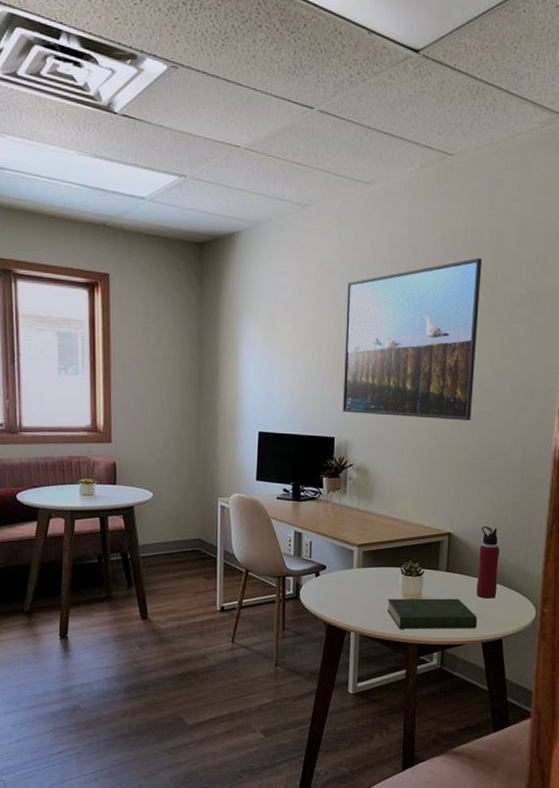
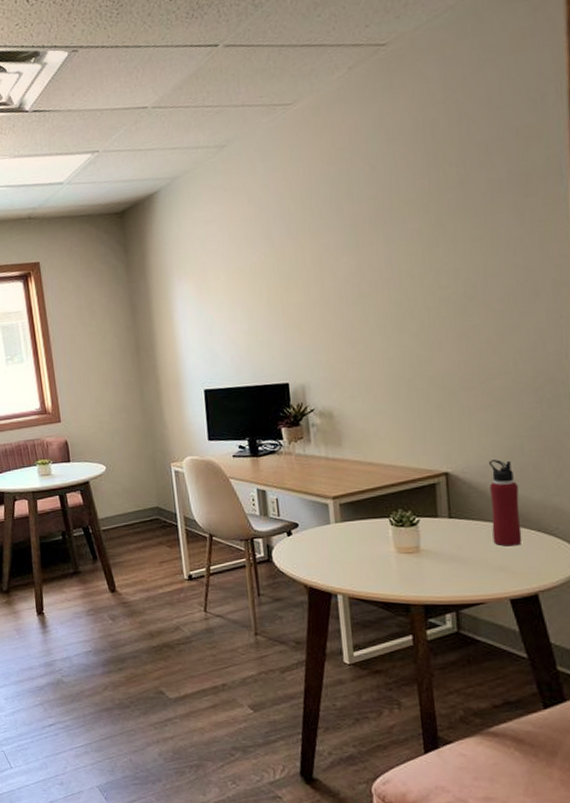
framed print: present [342,258,483,420] -> none [281,150,455,355]
book: present [387,598,477,629] -> none [378,548,500,589]

